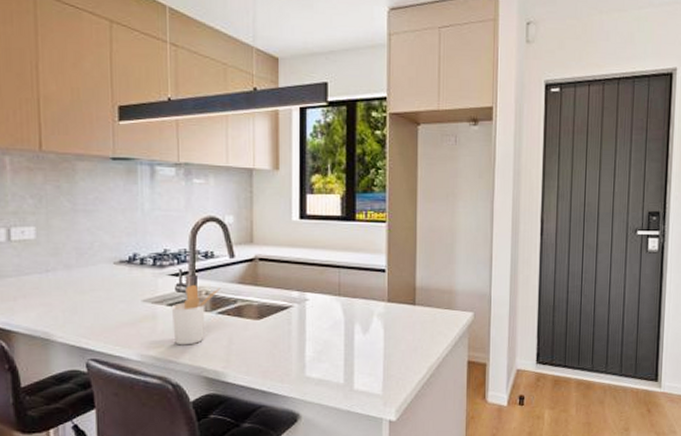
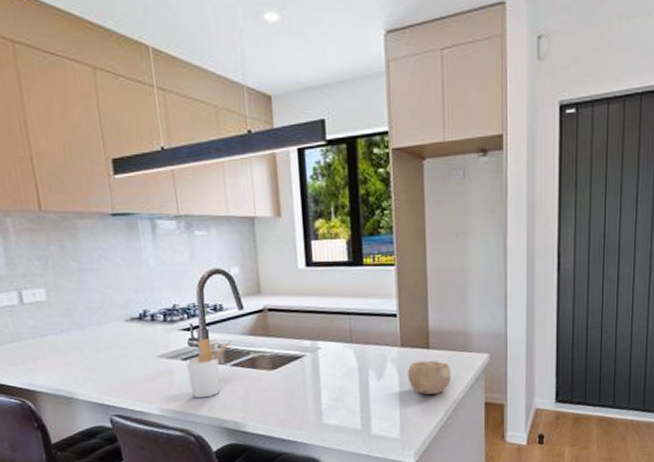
bowl: none [393,316,435,351] -> present [407,360,451,395]

